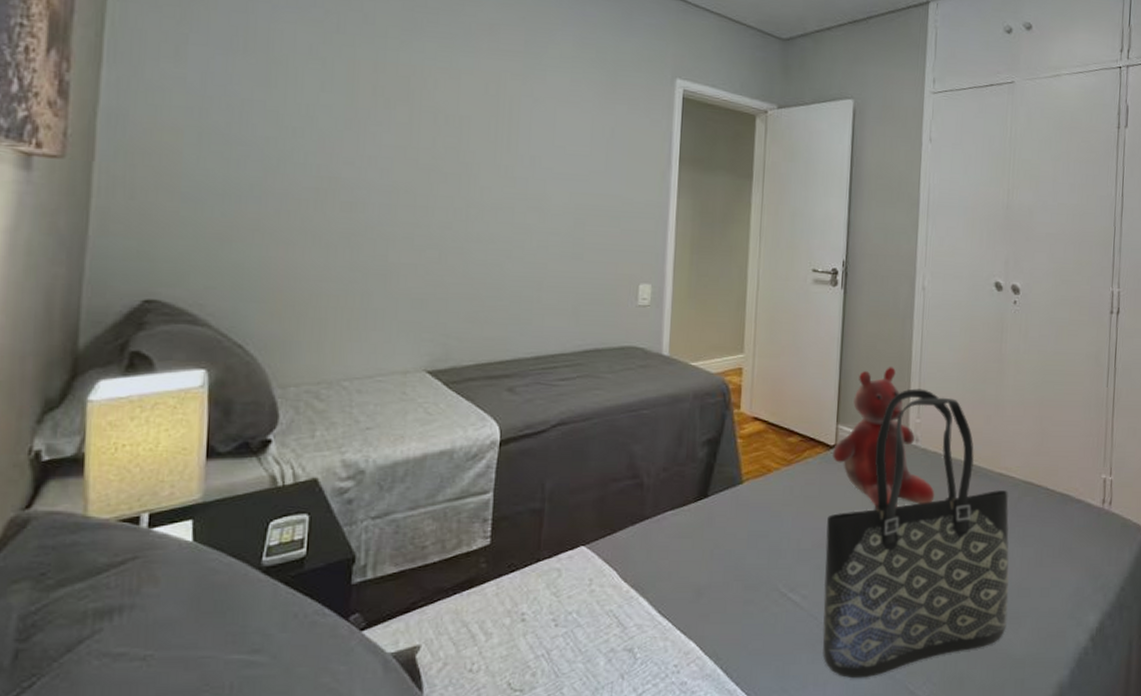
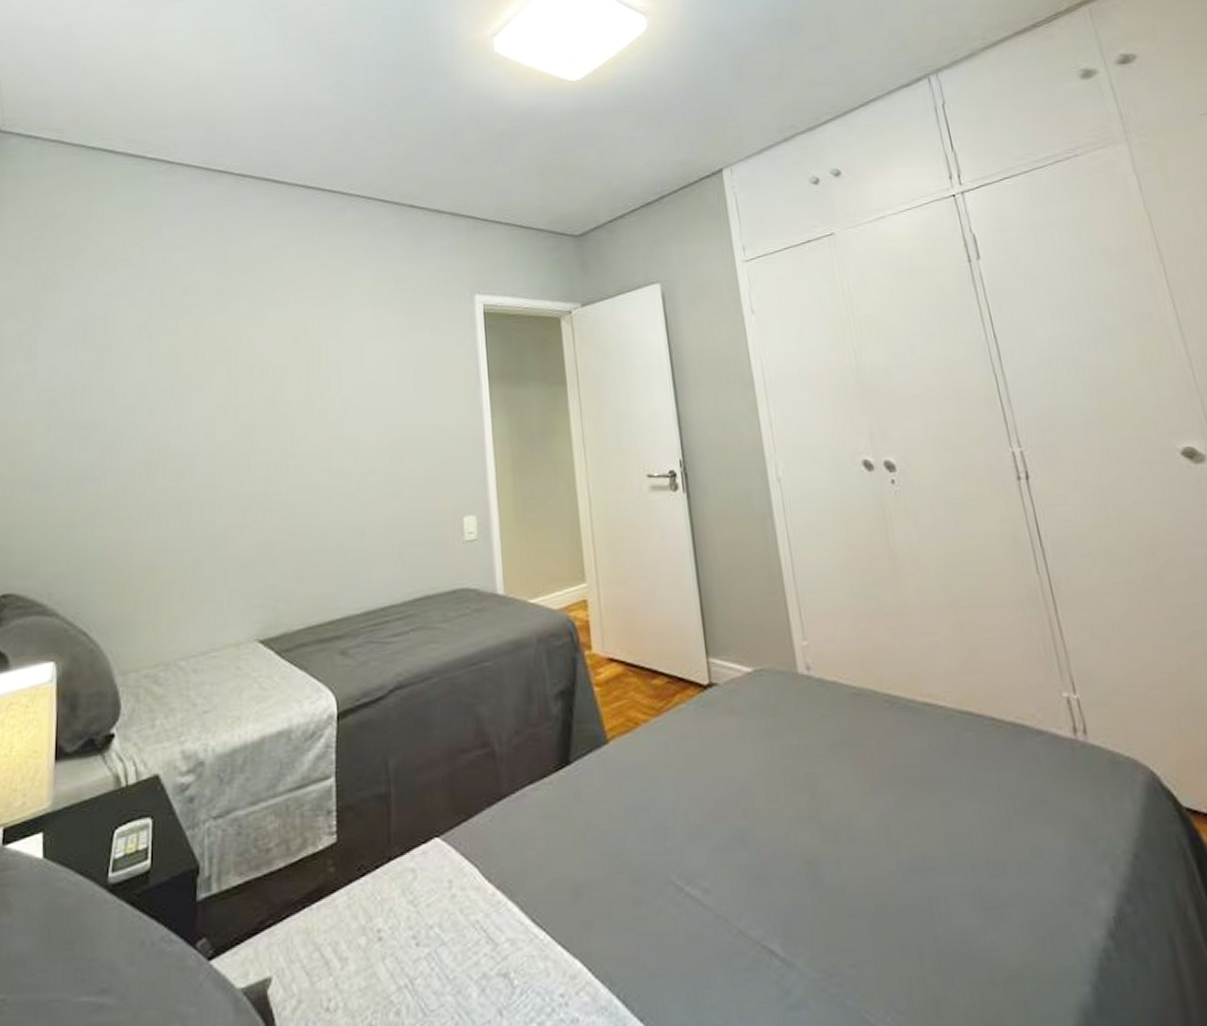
tote bag: present [822,388,1009,679] -> none [716,602,984,1008]
teddy bear: present [833,367,935,509] -> none [708,579,846,764]

